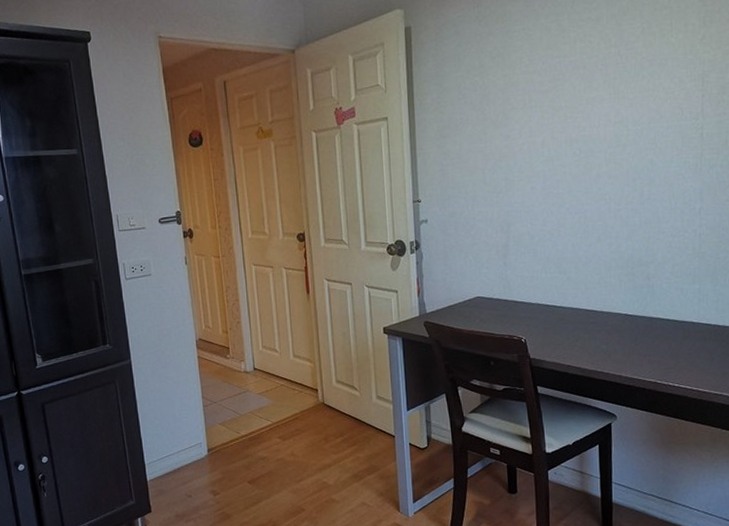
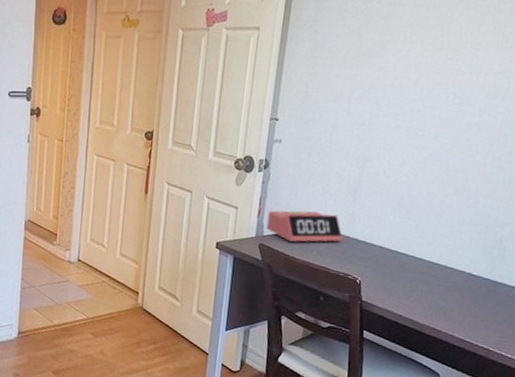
alarm clock: none [427,281,501,314] -> present [266,210,343,243]

